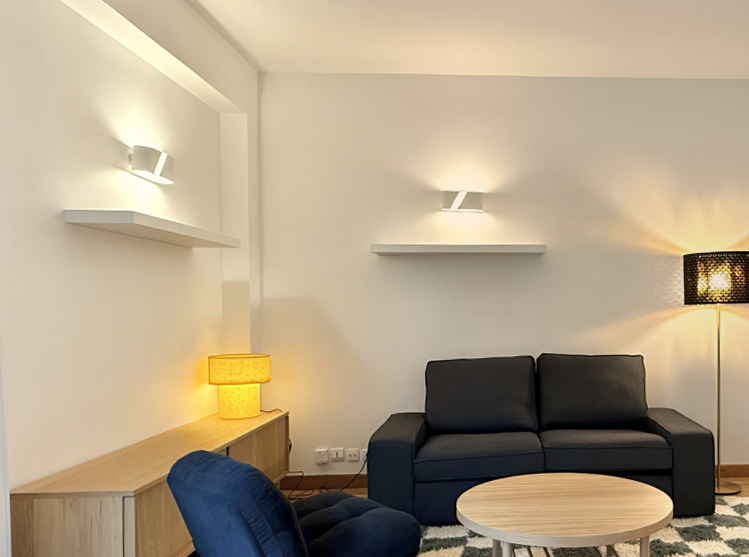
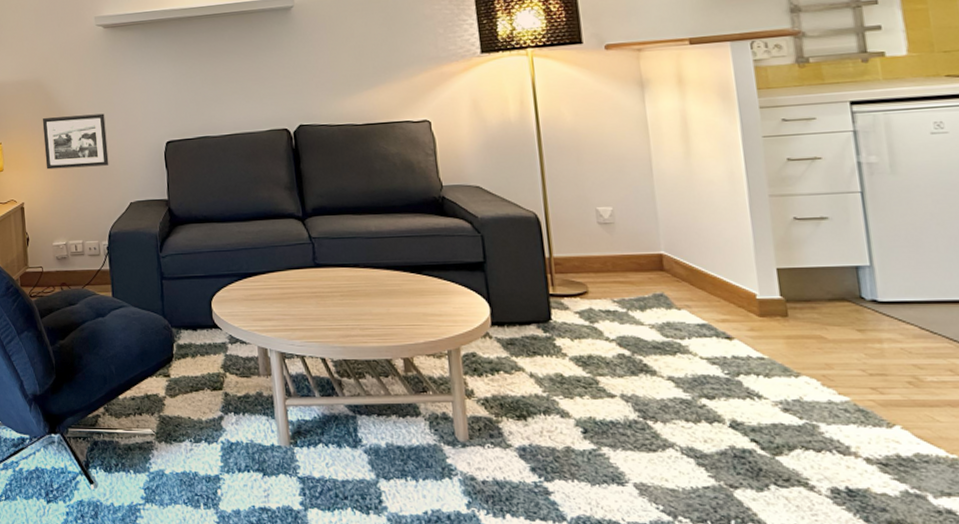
picture frame: none [312,333,374,382] -> present [42,113,109,170]

